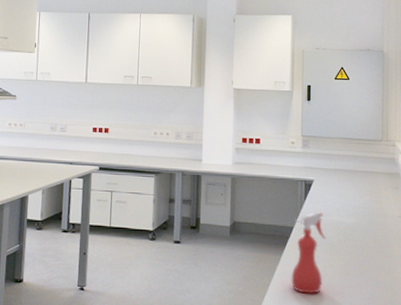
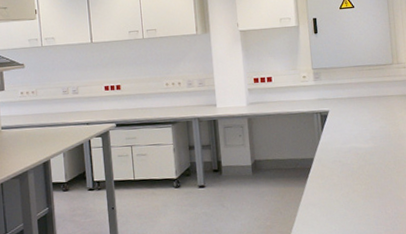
spray bottle: present [291,212,326,295] -> none [314,141,348,221]

